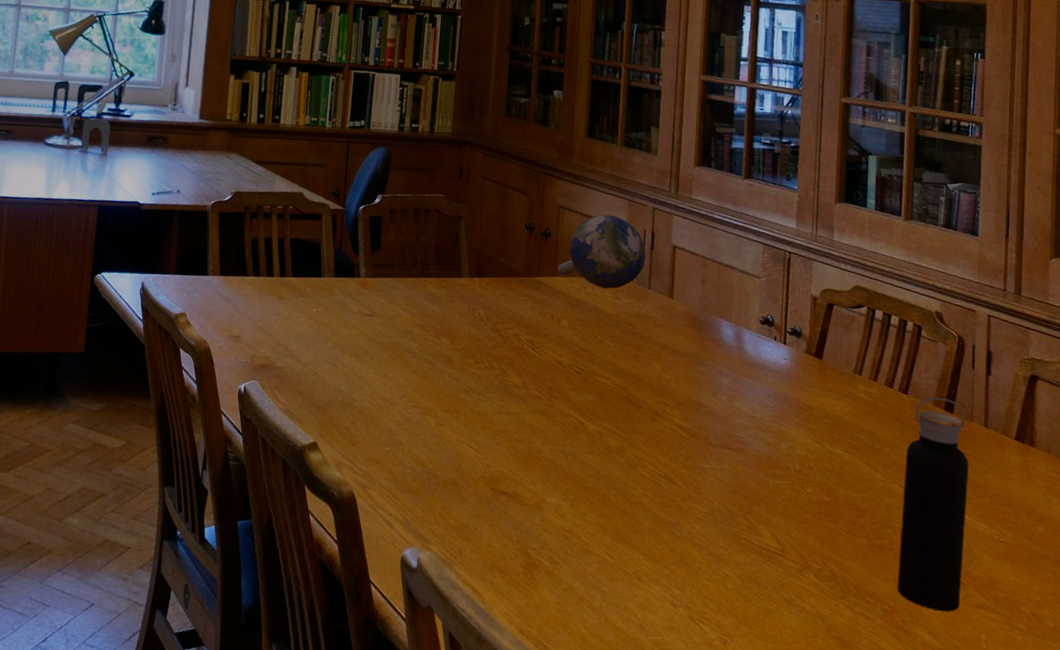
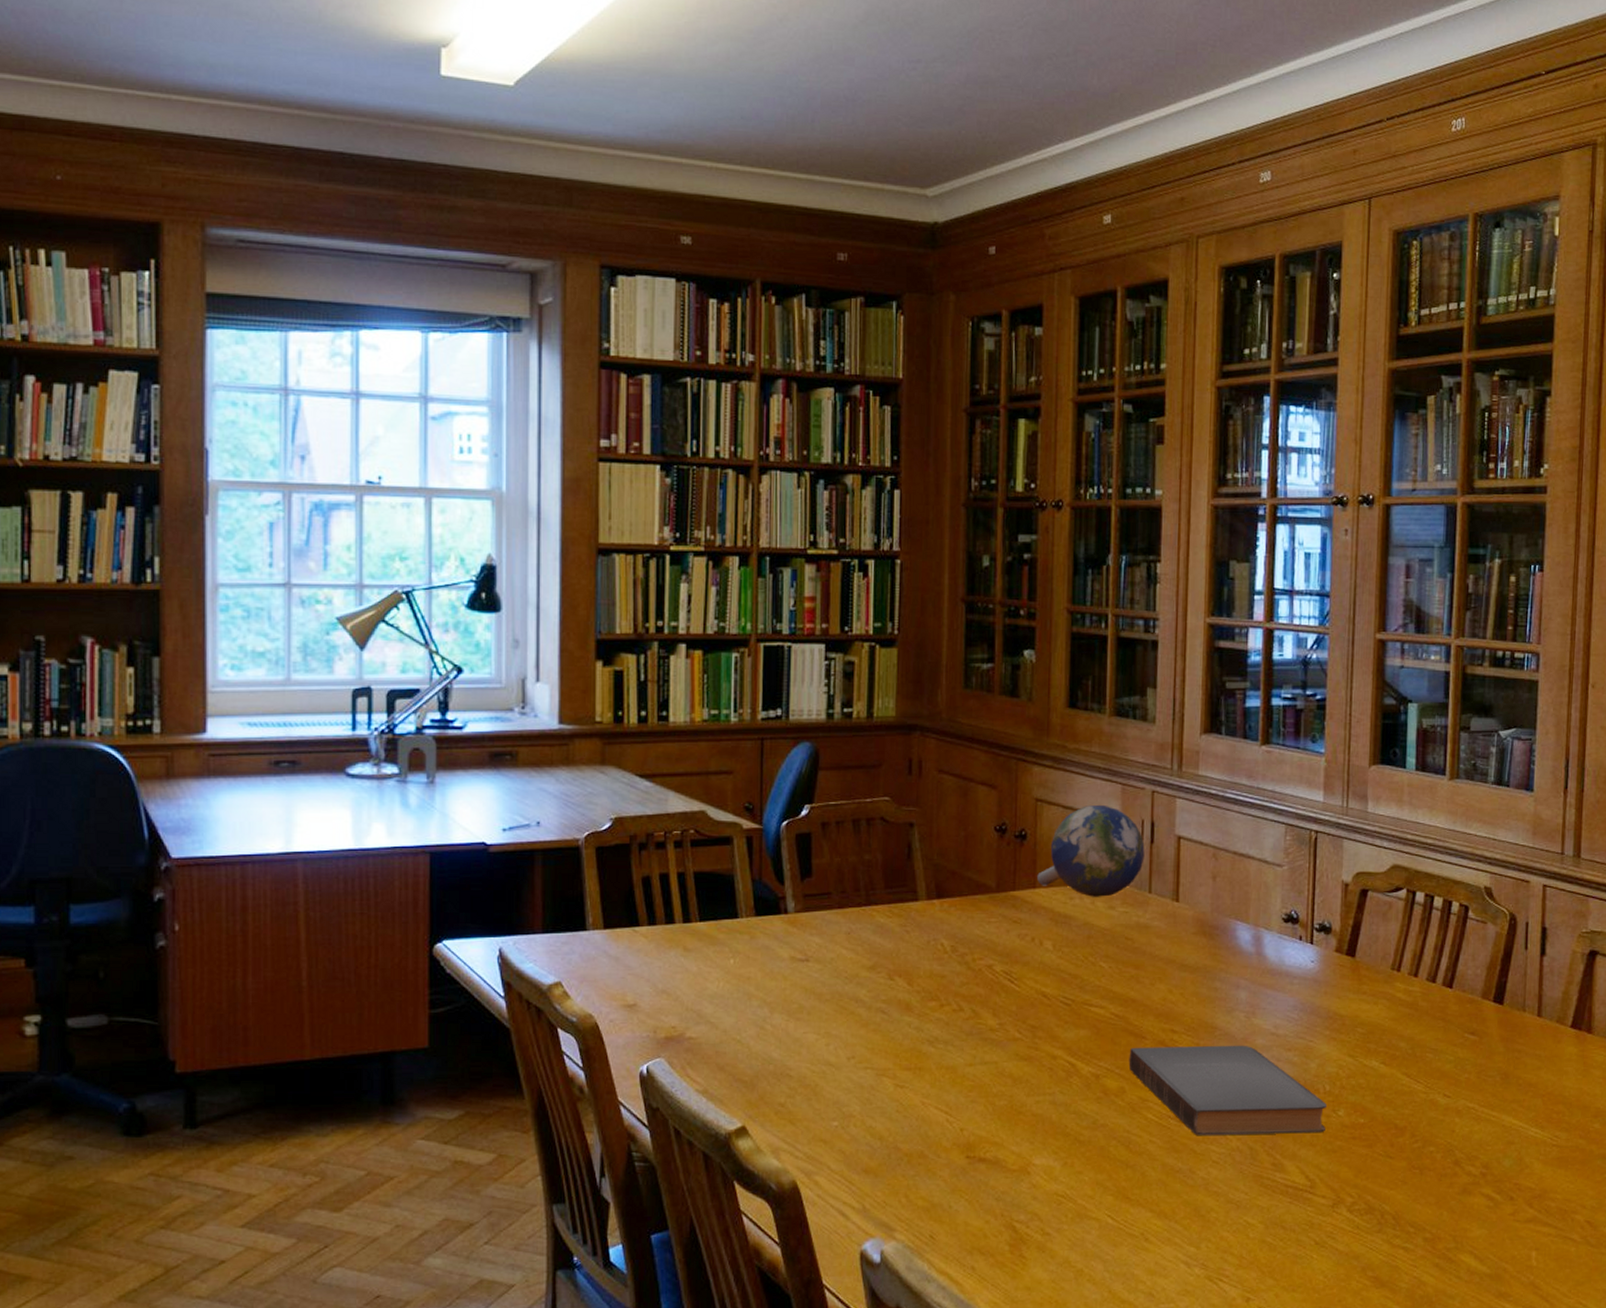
book: none [628,414,797,505] -> present [1128,1045,1328,1136]
water bottle: present [897,397,969,612] -> none [1440,989,1520,1231]

